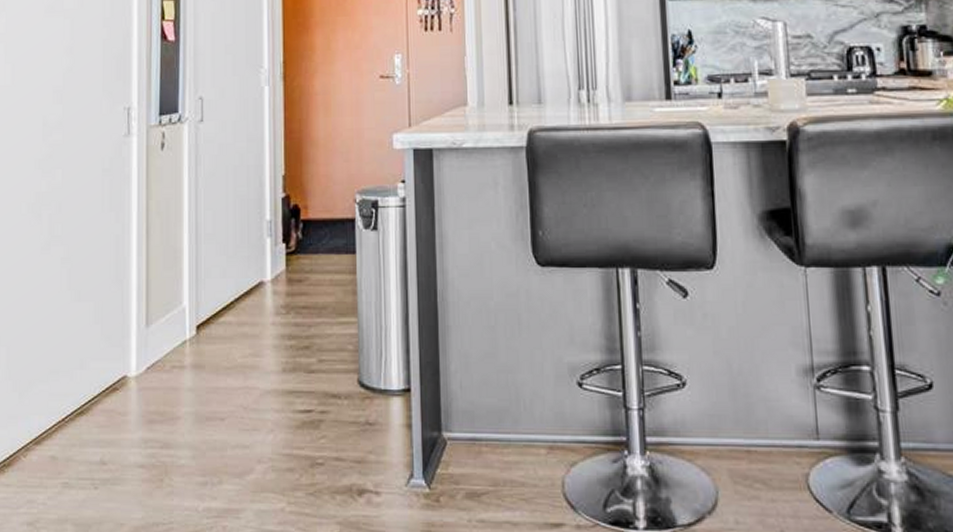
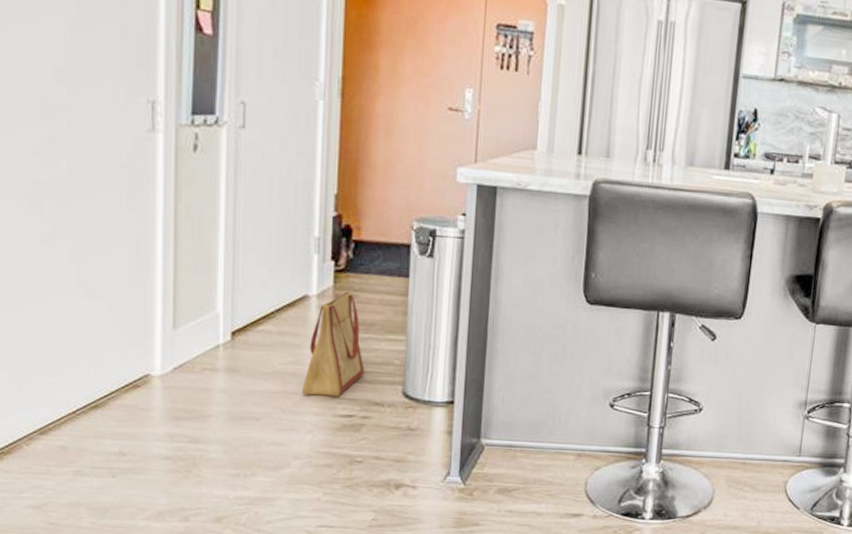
shopping bag: none [261,275,320,390] -> present [301,292,365,397]

